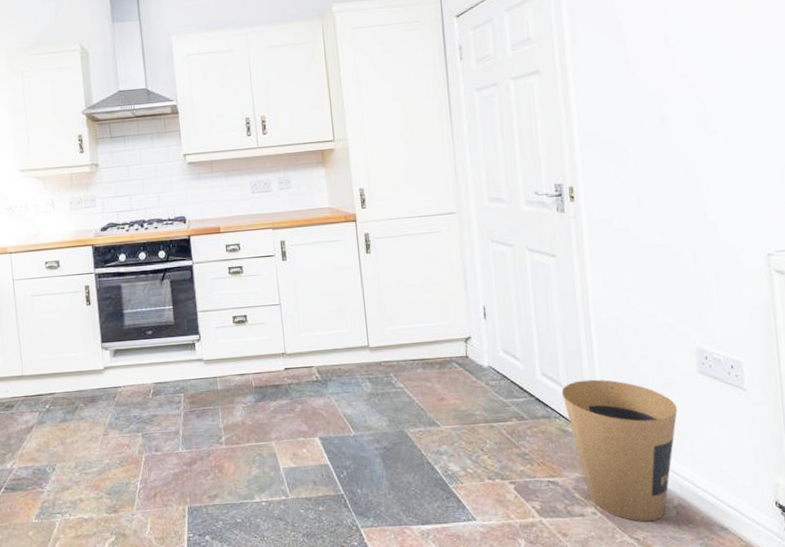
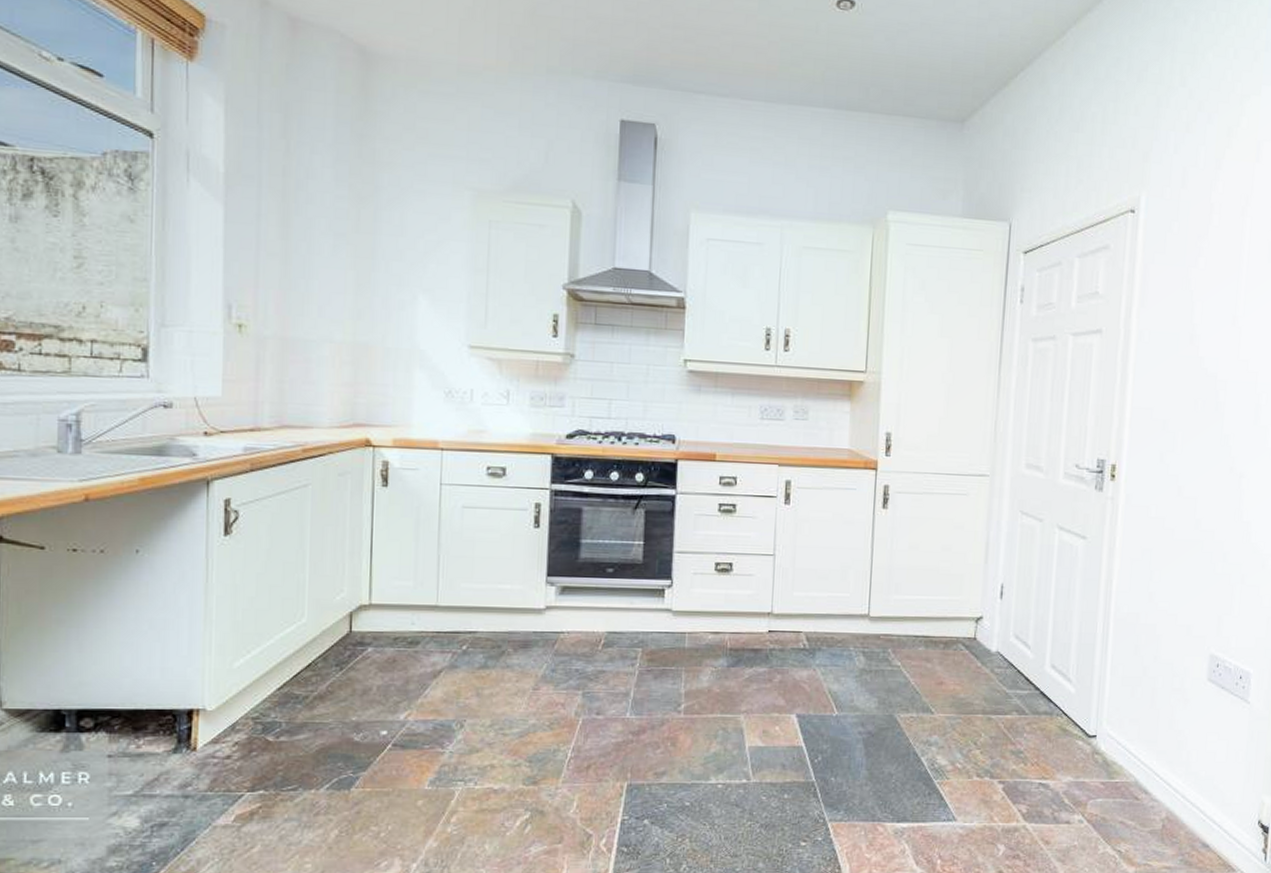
trash can: present [561,379,678,522] -> none [1068,677,1181,834]

